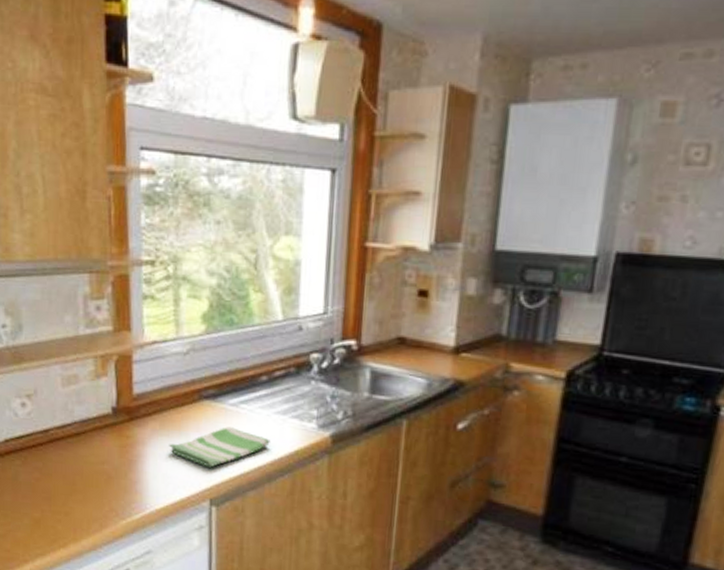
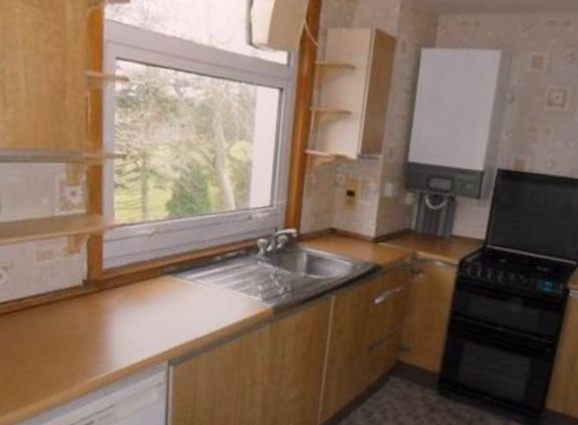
dish towel: present [169,427,270,468] -> none [133,298,222,333]

